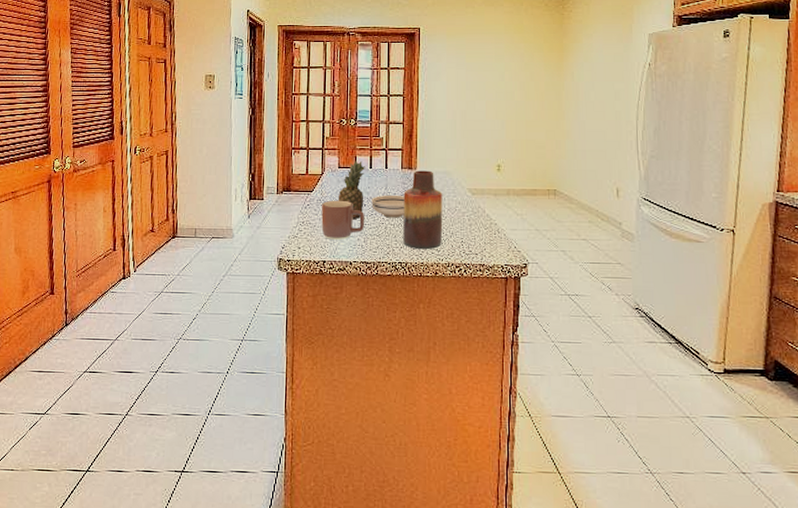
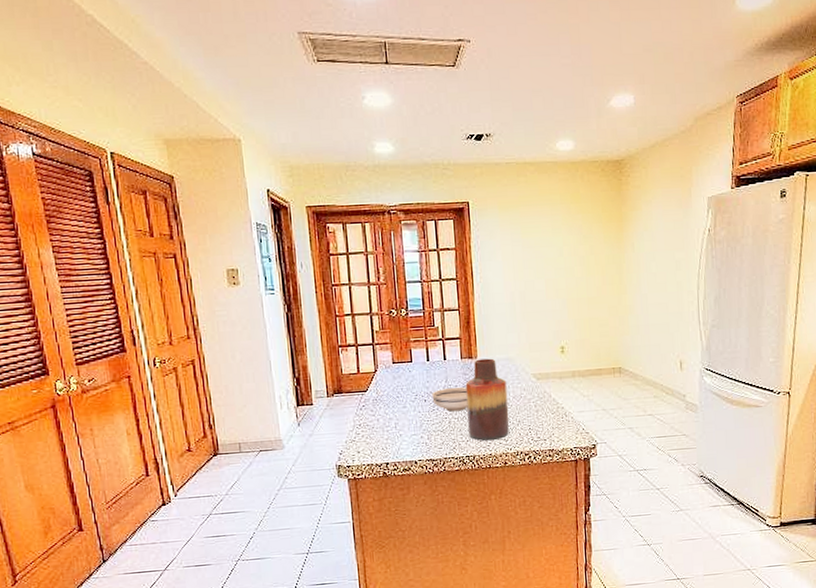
mug: present [321,200,364,241] -> none [378,397,427,441]
fruit: present [338,161,367,220] -> none [395,354,424,417]

